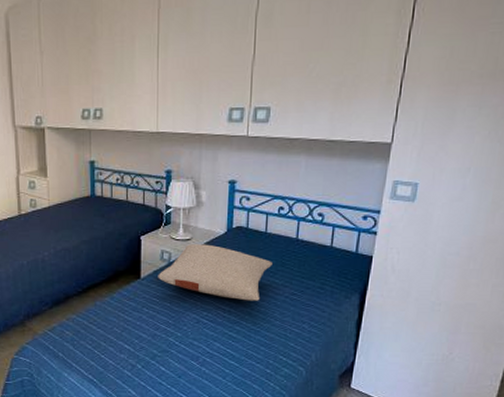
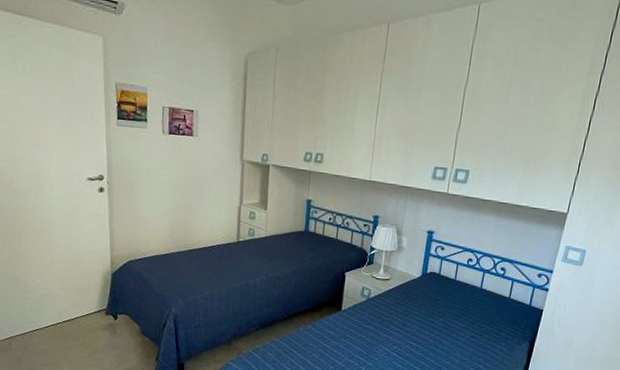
pillow: present [158,244,272,301] -> none [357,284,458,340]

